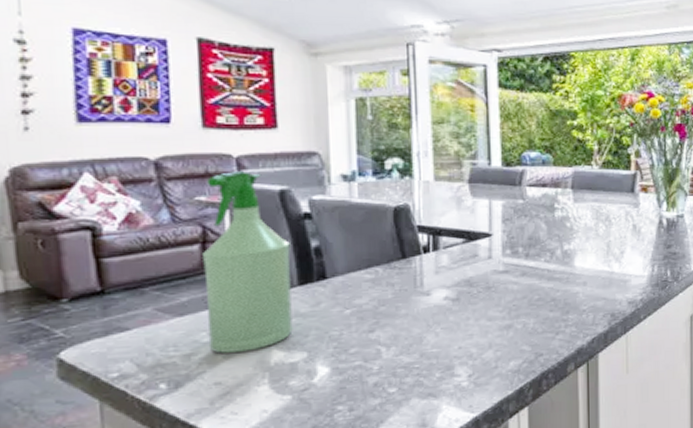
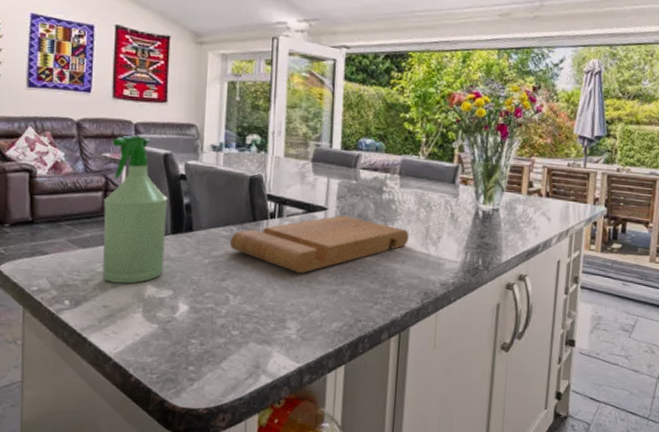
cutting board: none [375,239,589,311] -> present [229,215,409,273]

